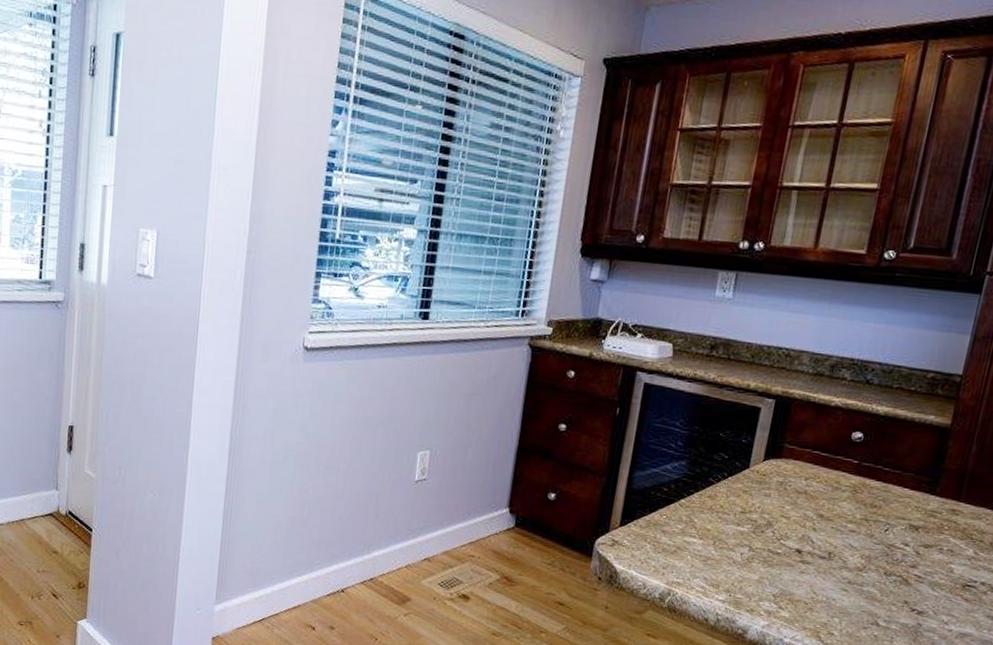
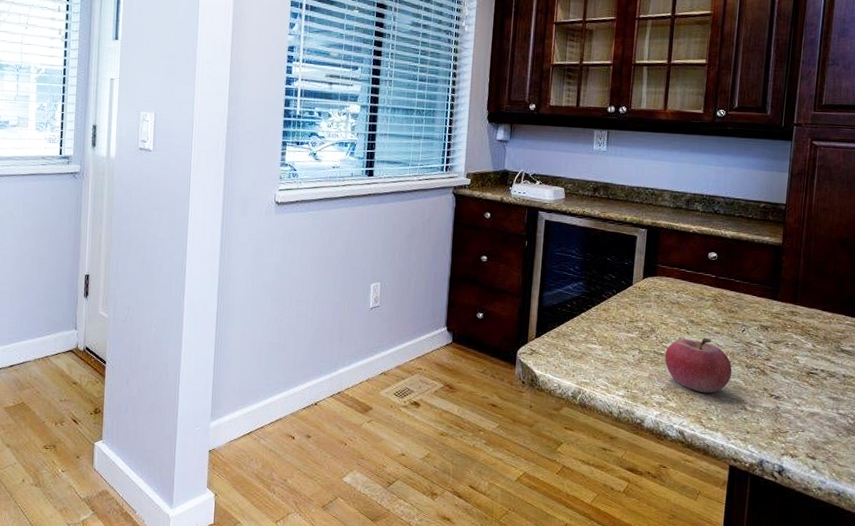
fruit: none [781,536,867,604] -> present [665,338,732,394]

